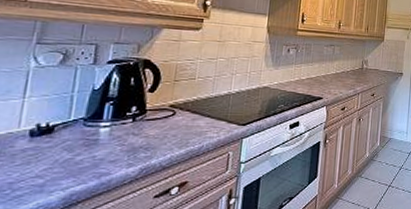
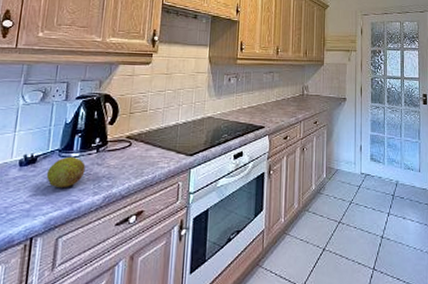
fruit: none [66,125,118,161] -> present [46,156,86,188]

